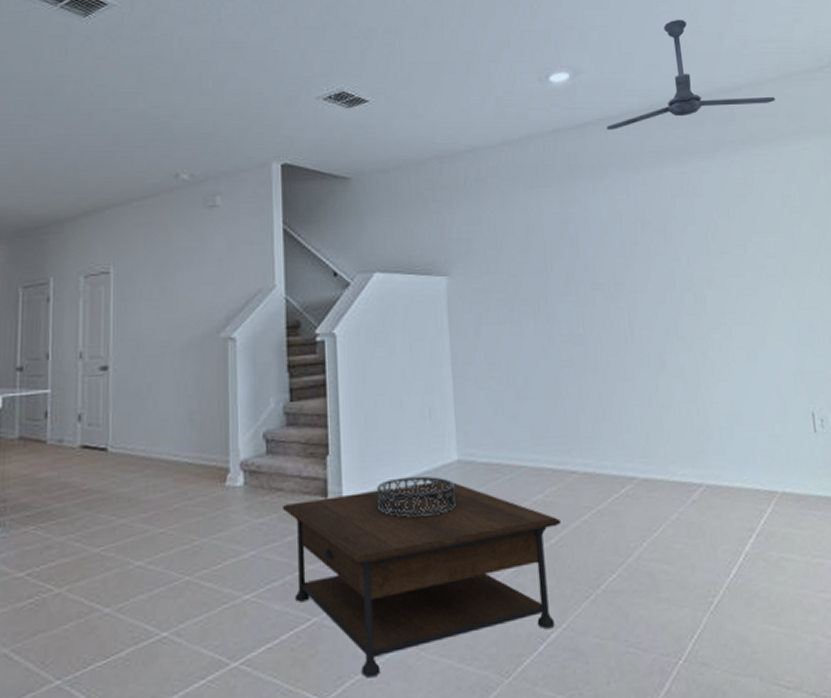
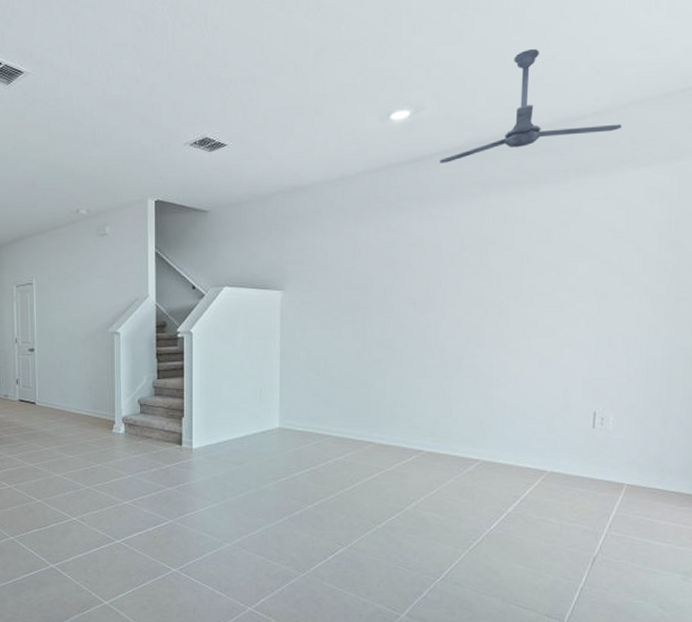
coffee table: present [281,481,561,678] -> none [150,441,355,561]
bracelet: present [376,476,457,518] -> none [217,436,276,465]

